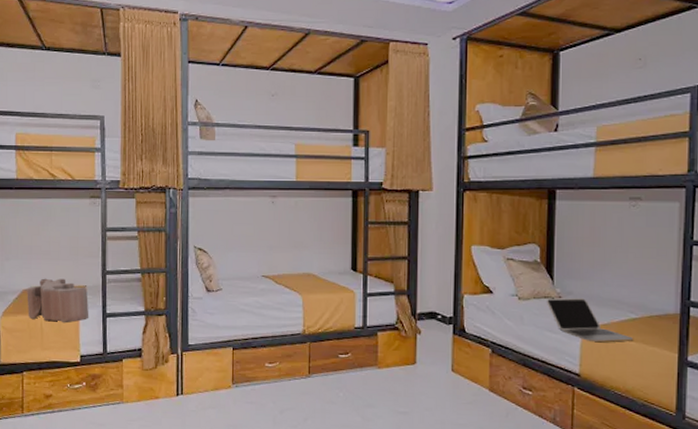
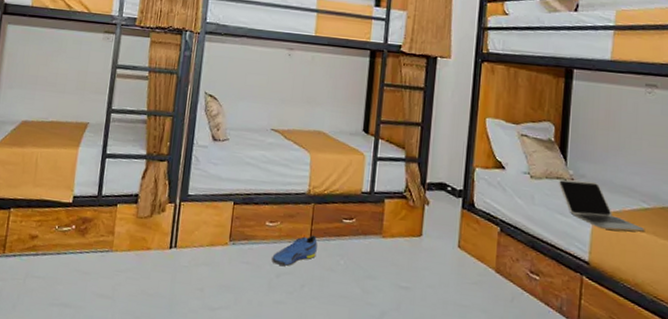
towel: present [27,278,89,324] -> none [24,110,90,161]
running shoe: none [274,371,316,402] -> present [272,235,318,266]

